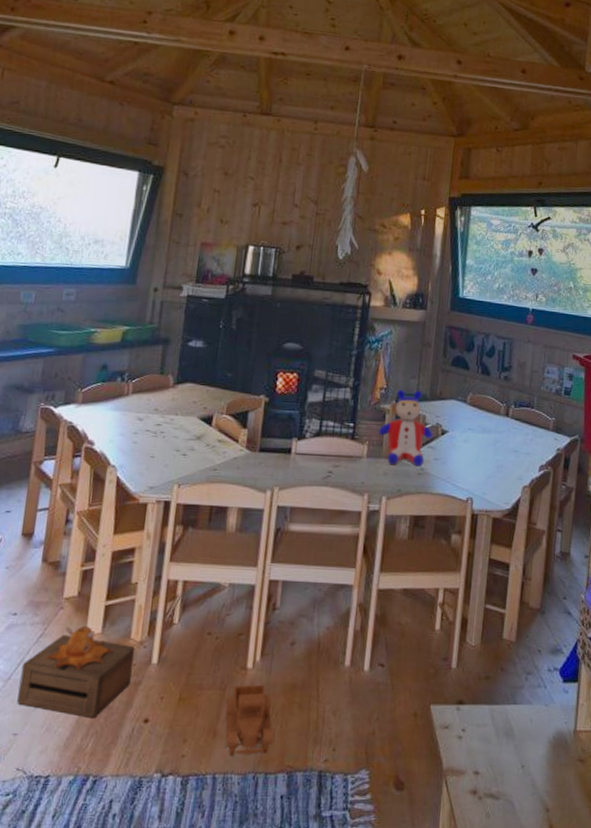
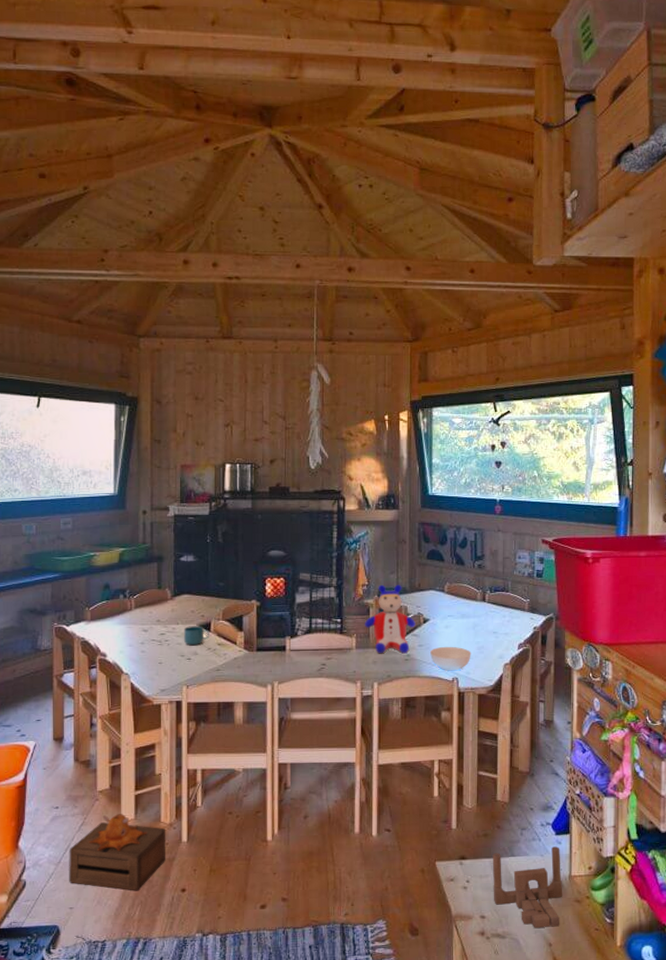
cup: none [180,418,210,440] -> present [183,626,209,646]
toy truck: present [225,684,274,756] -> none [252,853,297,915]
bowl: none [445,462,489,490] -> present [429,646,471,671]
toy blocks: none [489,696,567,790] -> present [492,846,563,929]

